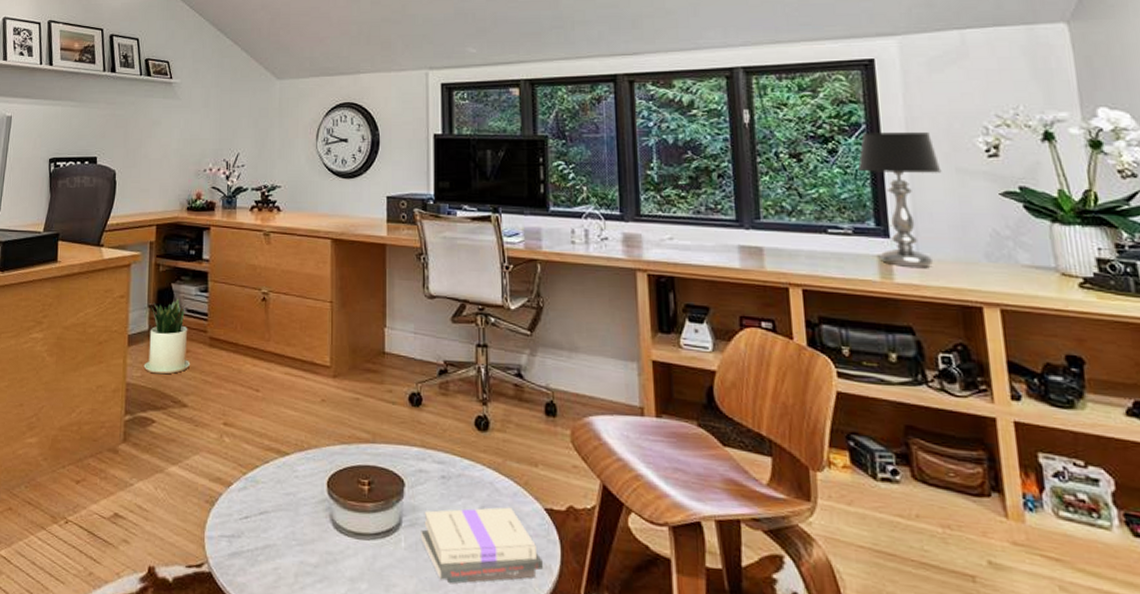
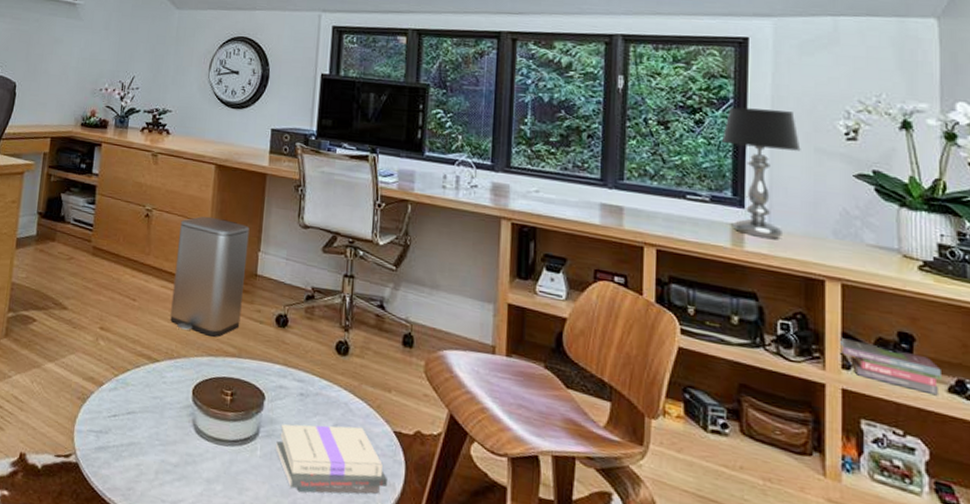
planter: present [143,298,191,375] -> none [29,207,74,278]
pedal bin: none [297,294,373,423] -> present [170,216,250,337]
books: none [1004,367,1119,421] -> present [837,338,943,396]

